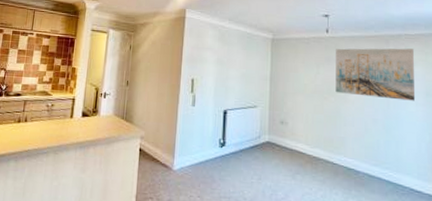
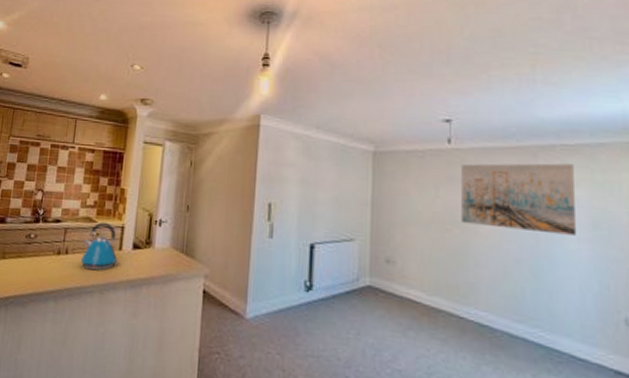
kettle: none [37,95,71,135] -> present [80,222,119,271]

